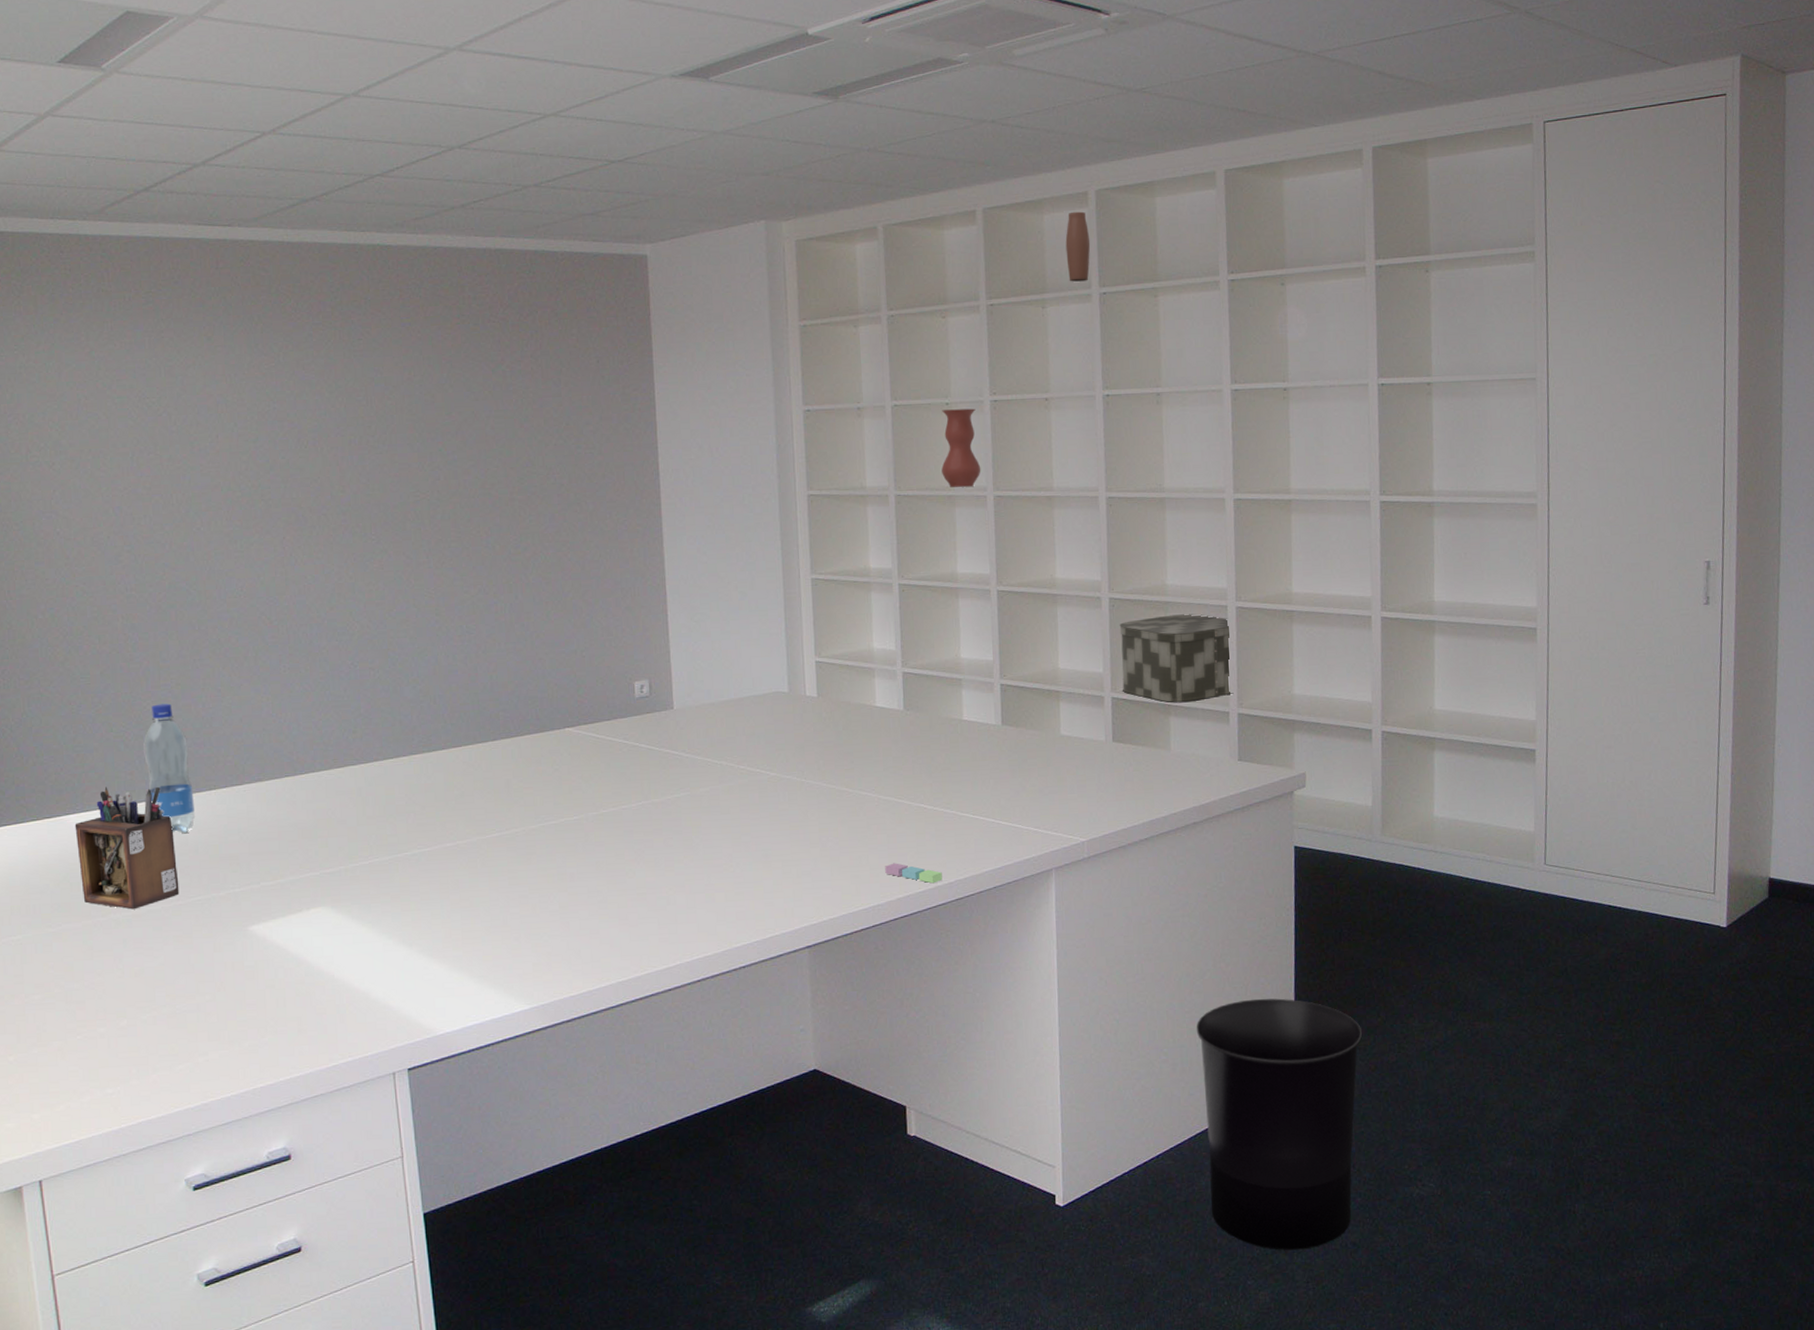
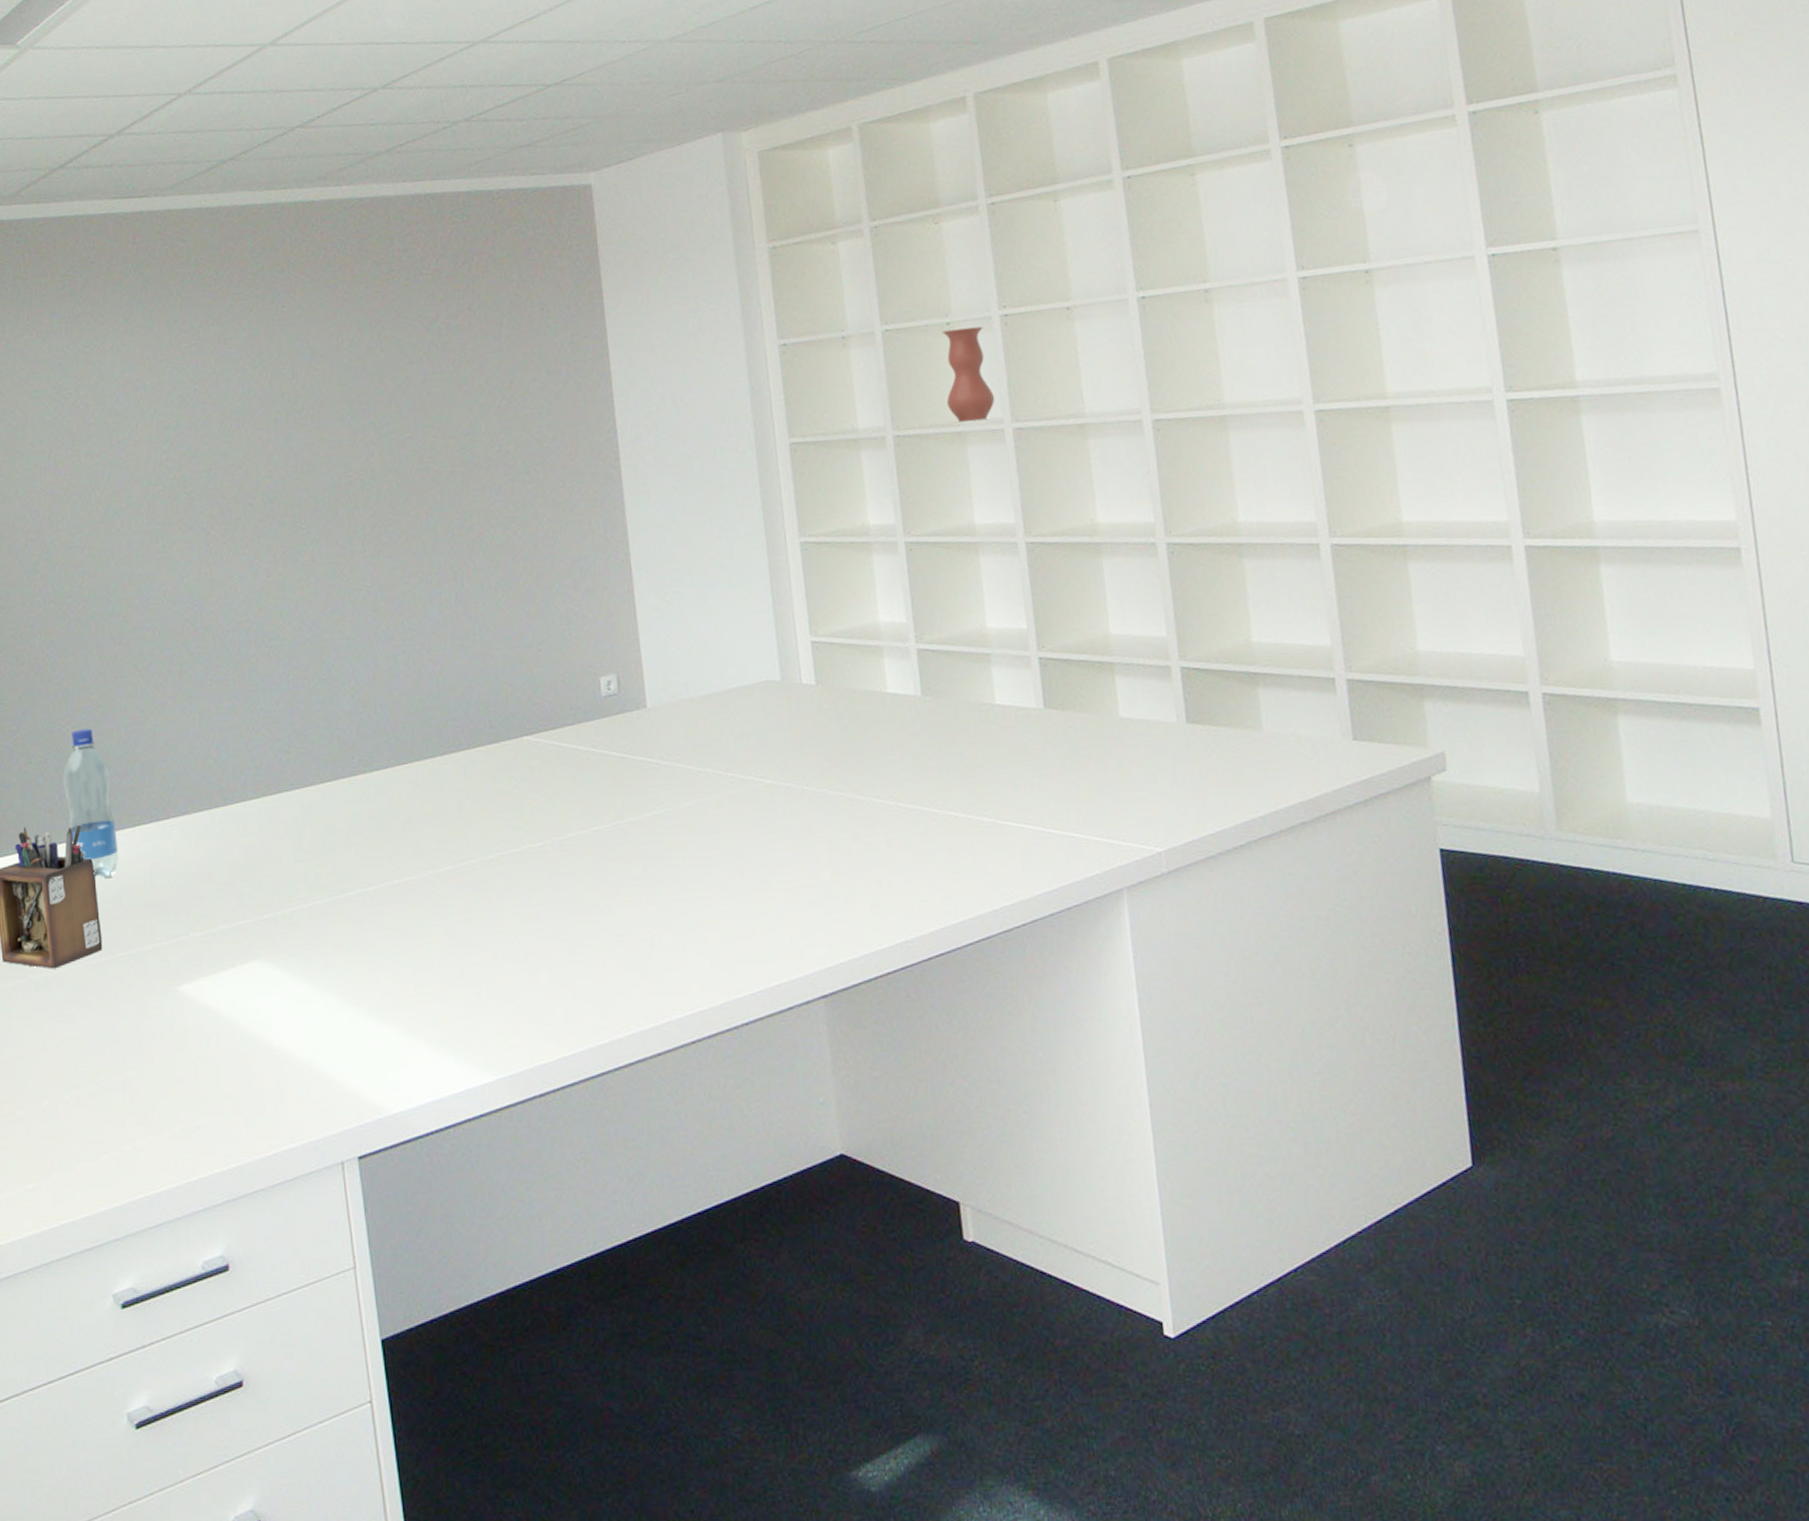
sticky notes: present [885,863,942,884] -> none [912,887,985,912]
vase: present [1065,211,1091,282] -> none [1075,84,1108,168]
storage box: present [1119,613,1234,703] -> none [1182,556,1339,670]
waste bin: present [1196,998,1362,1251] -> none [1330,1053,1574,1404]

